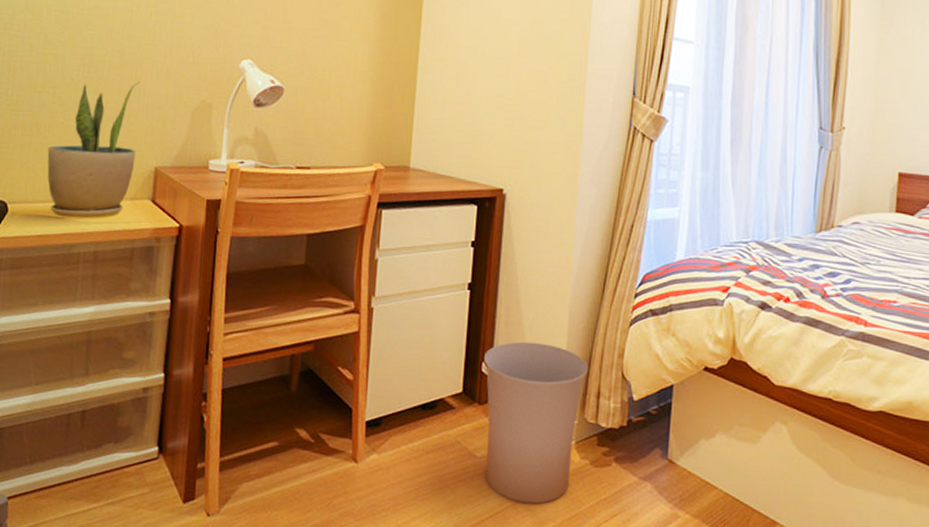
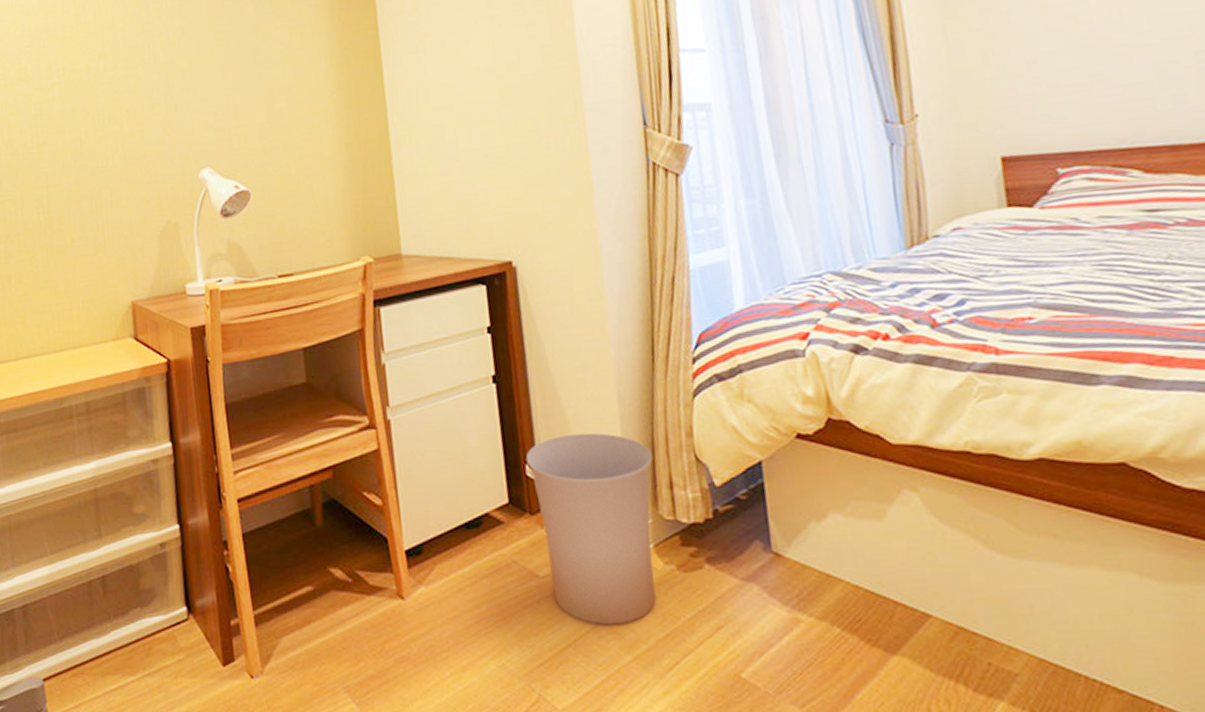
potted plant: present [47,81,139,219] -> none [22,212,111,371]

